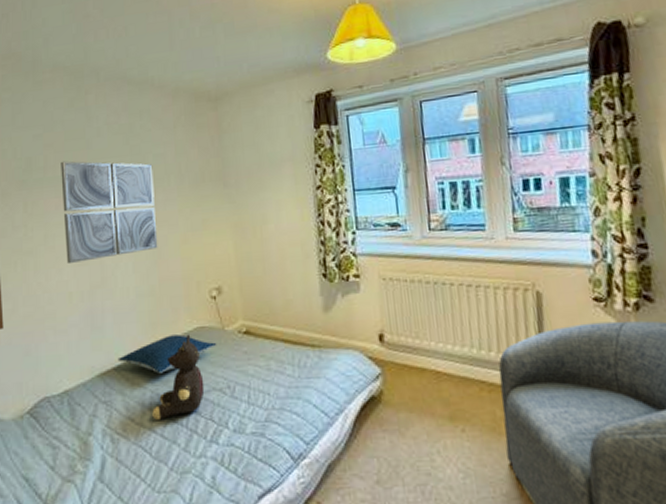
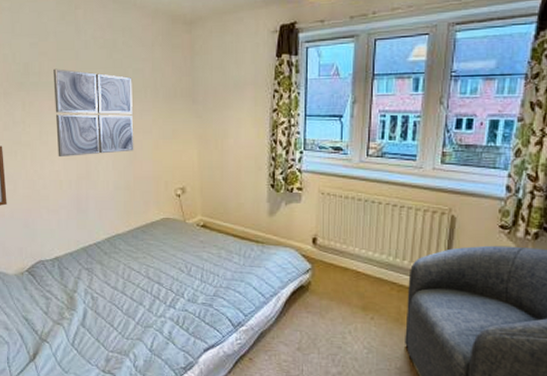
pillow: present [117,334,217,373] -> none [98,222,179,251]
teddy bear: present [152,334,205,420] -> none [124,223,167,286]

